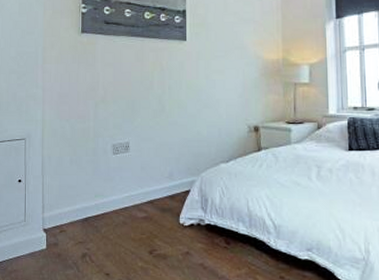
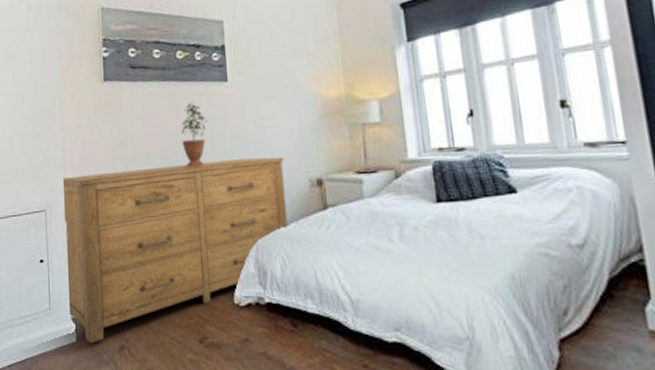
dresser: none [42,105,228,251] -> present [64,157,288,344]
potted plant: none [145,56,168,110] -> present [181,102,208,168]

